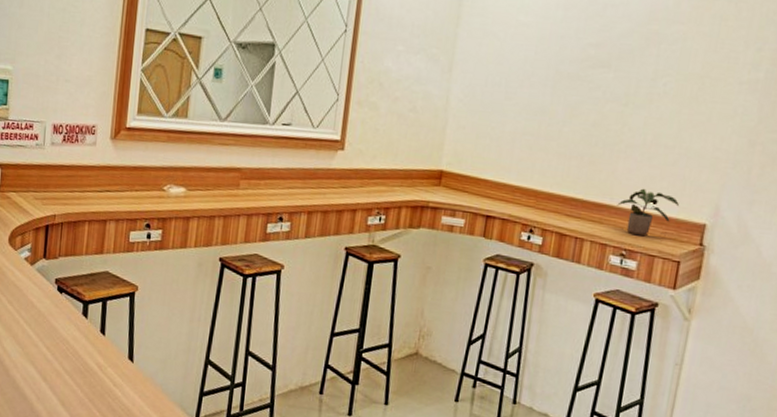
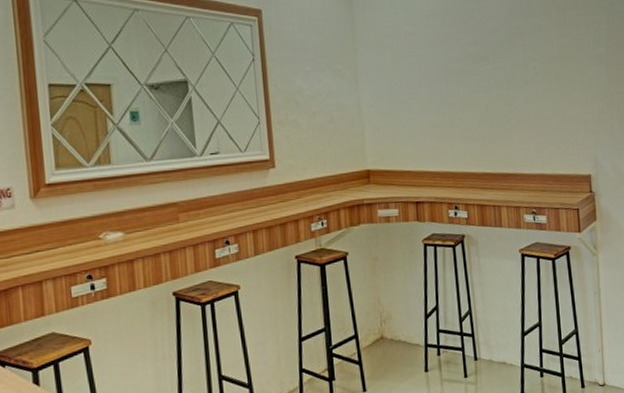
potted plant: present [617,188,679,237] -> none [520,154,567,195]

